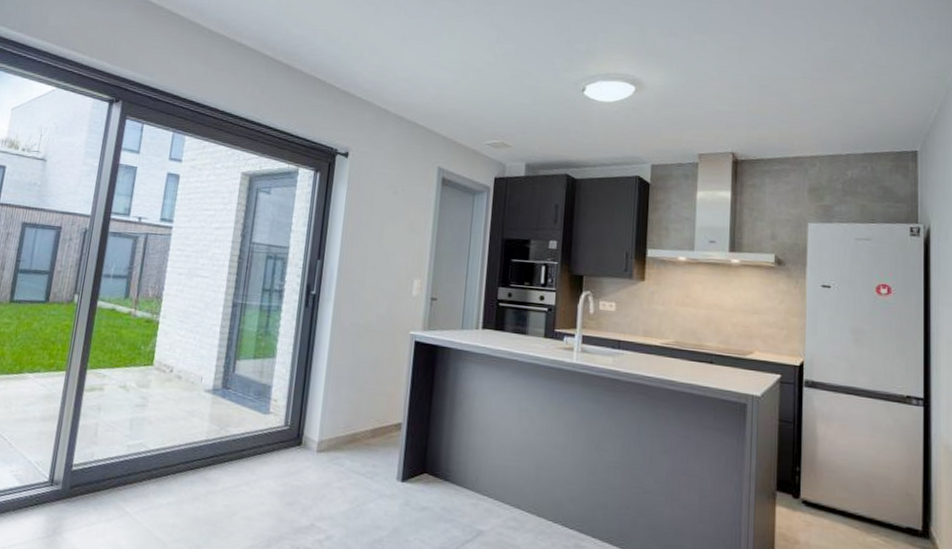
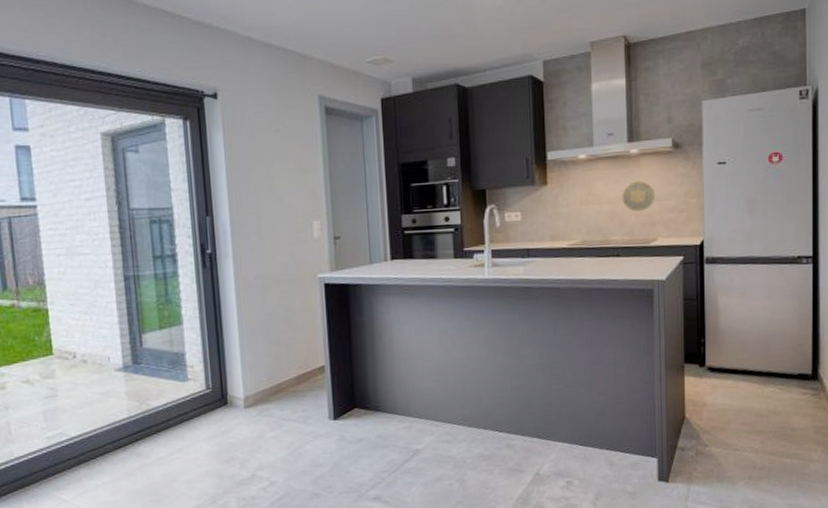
decorative plate: none [719,290,754,322] -> present [622,180,655,212]

